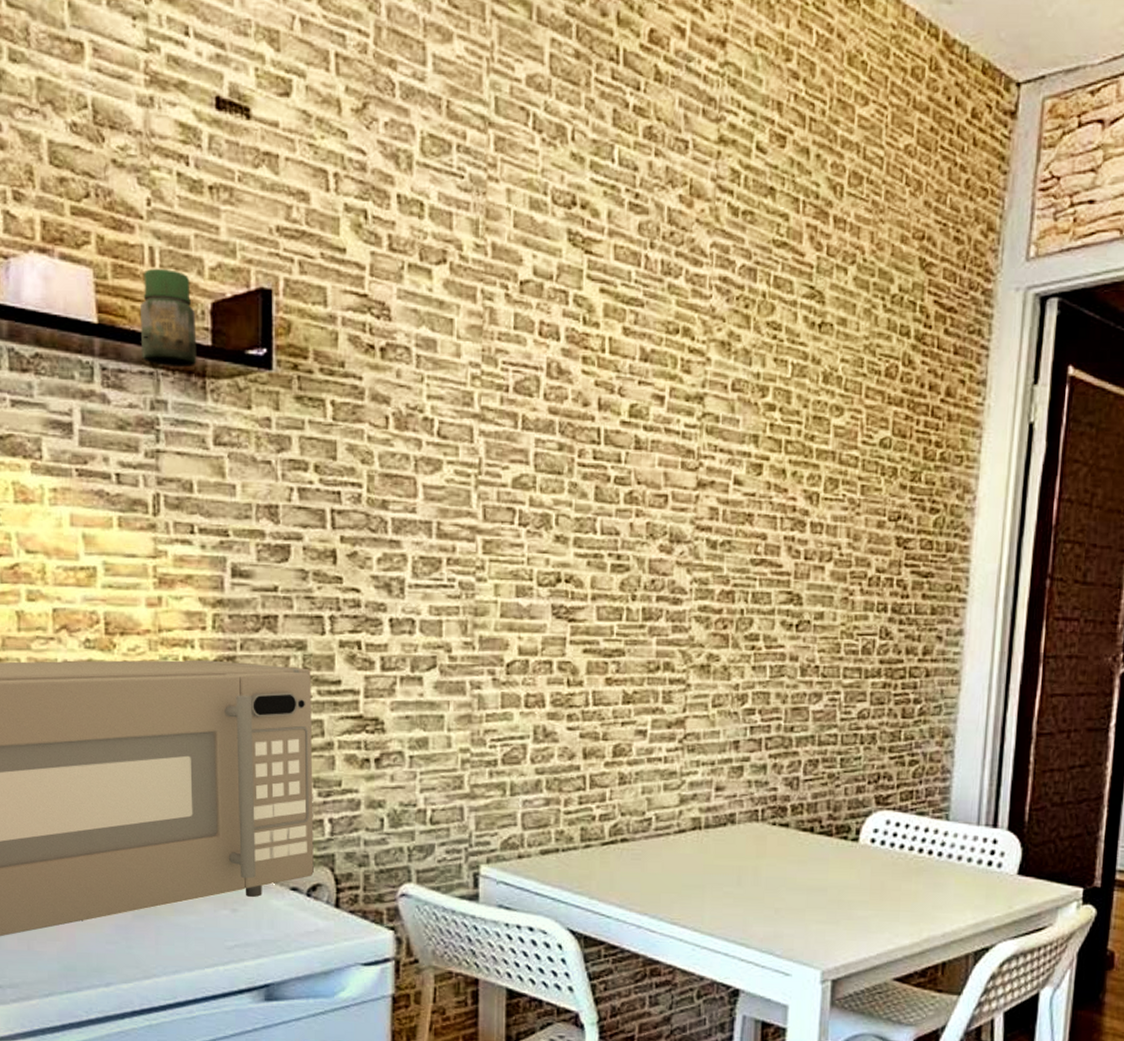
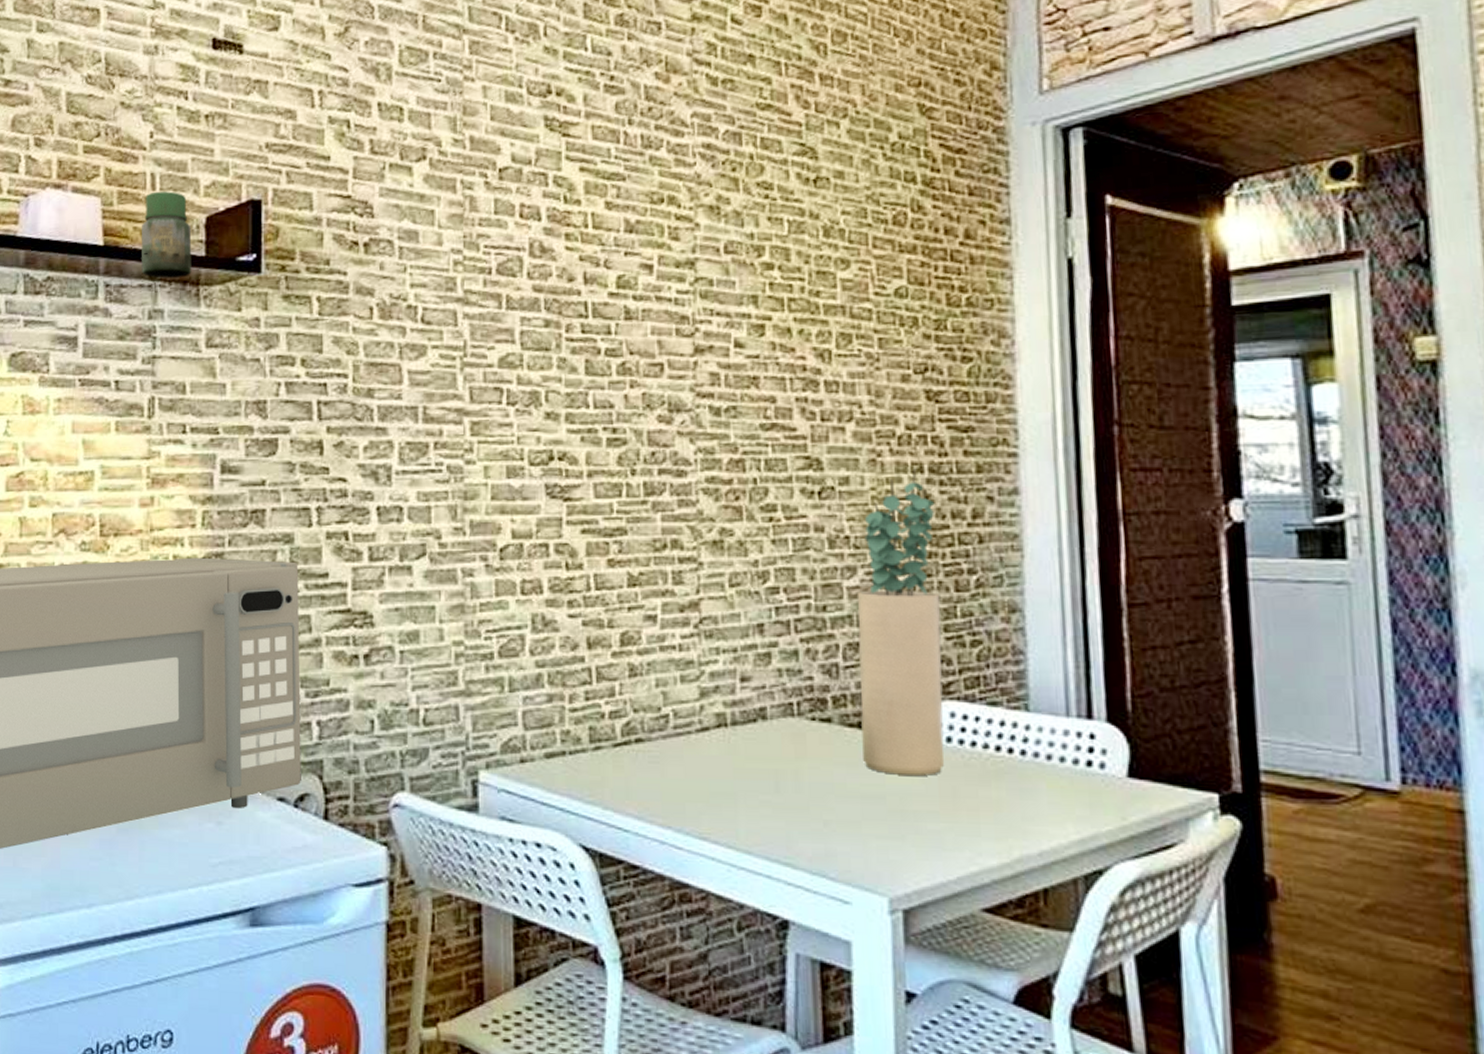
vase: none [812,608,894,872] -> present [857,468,945,776]

